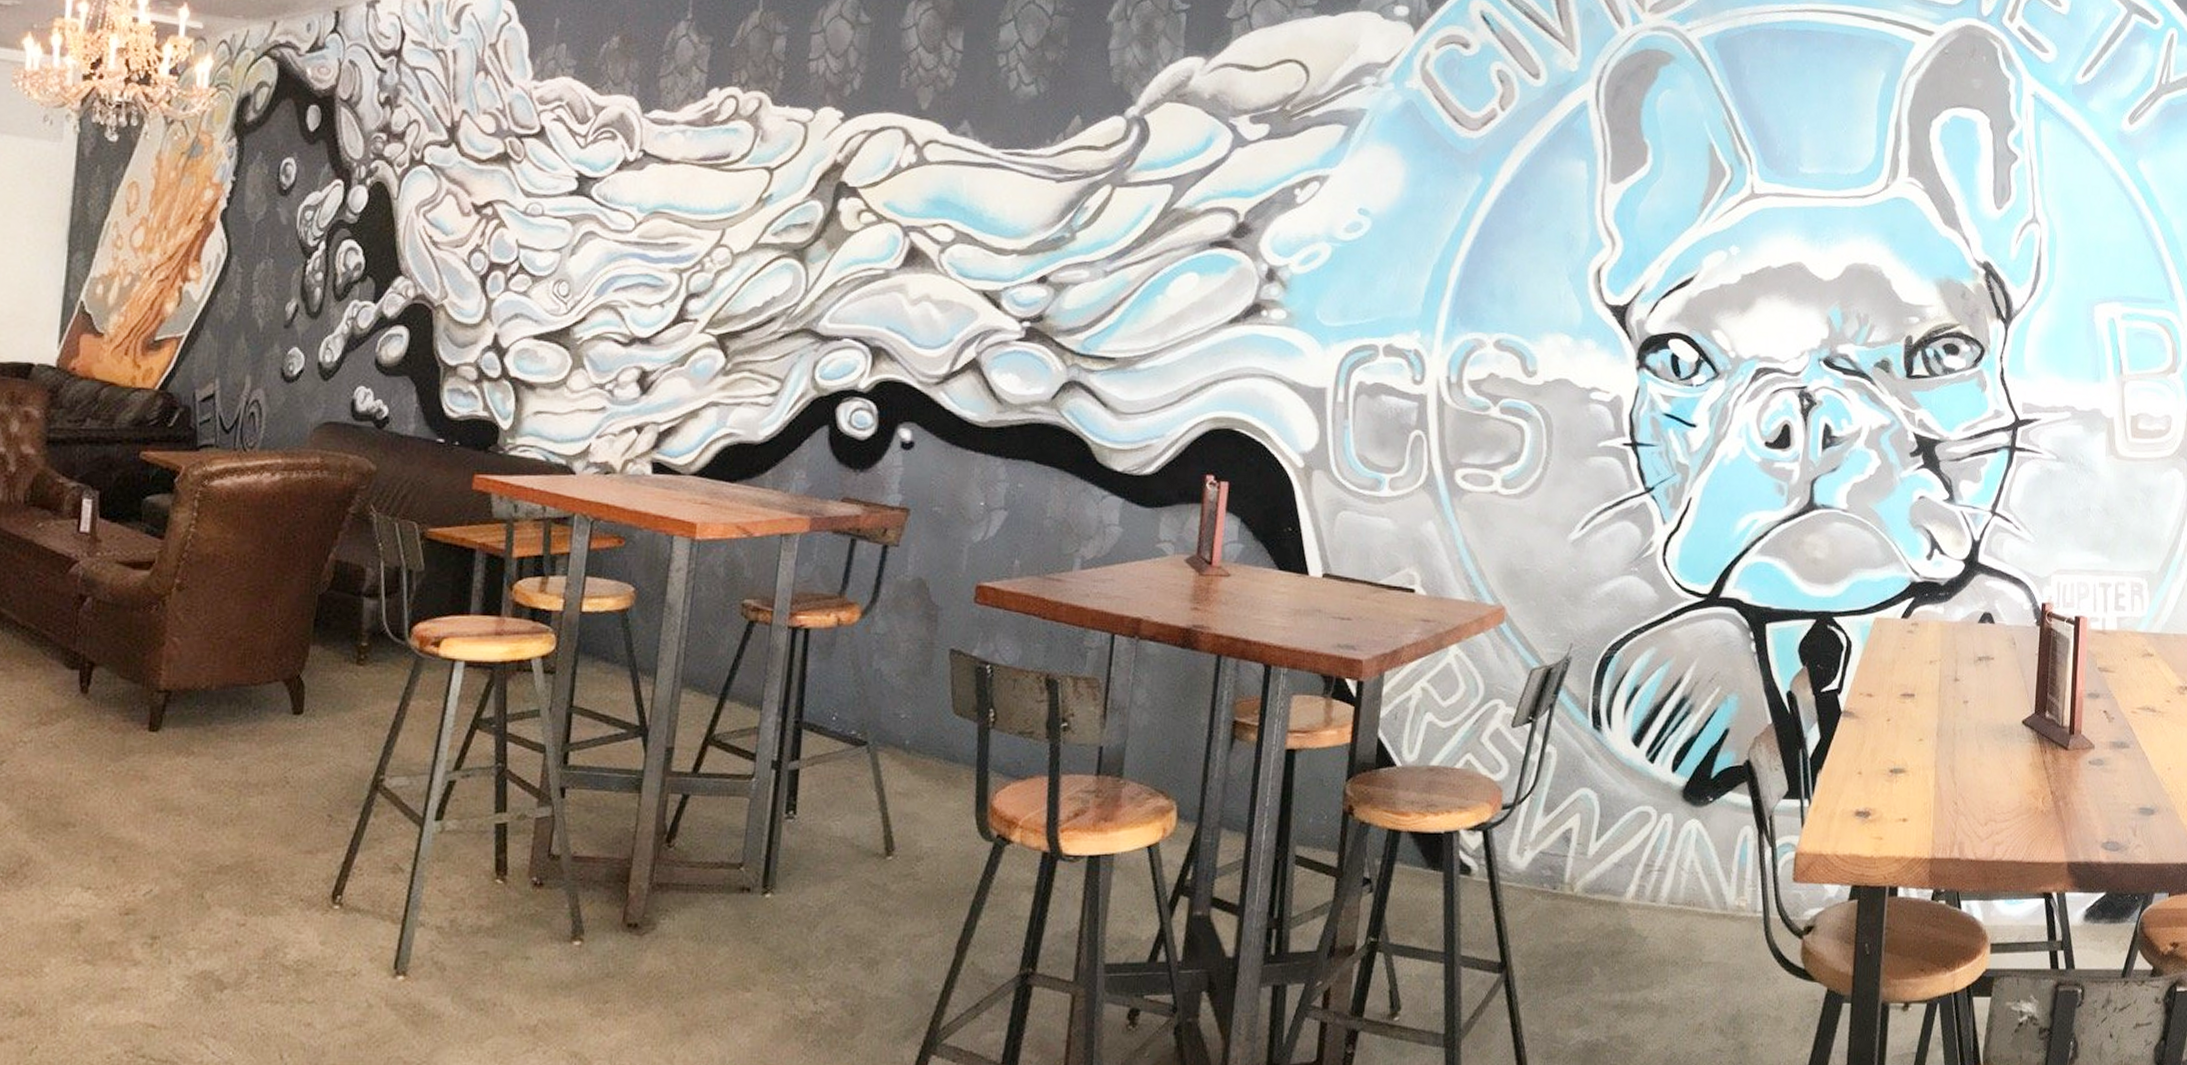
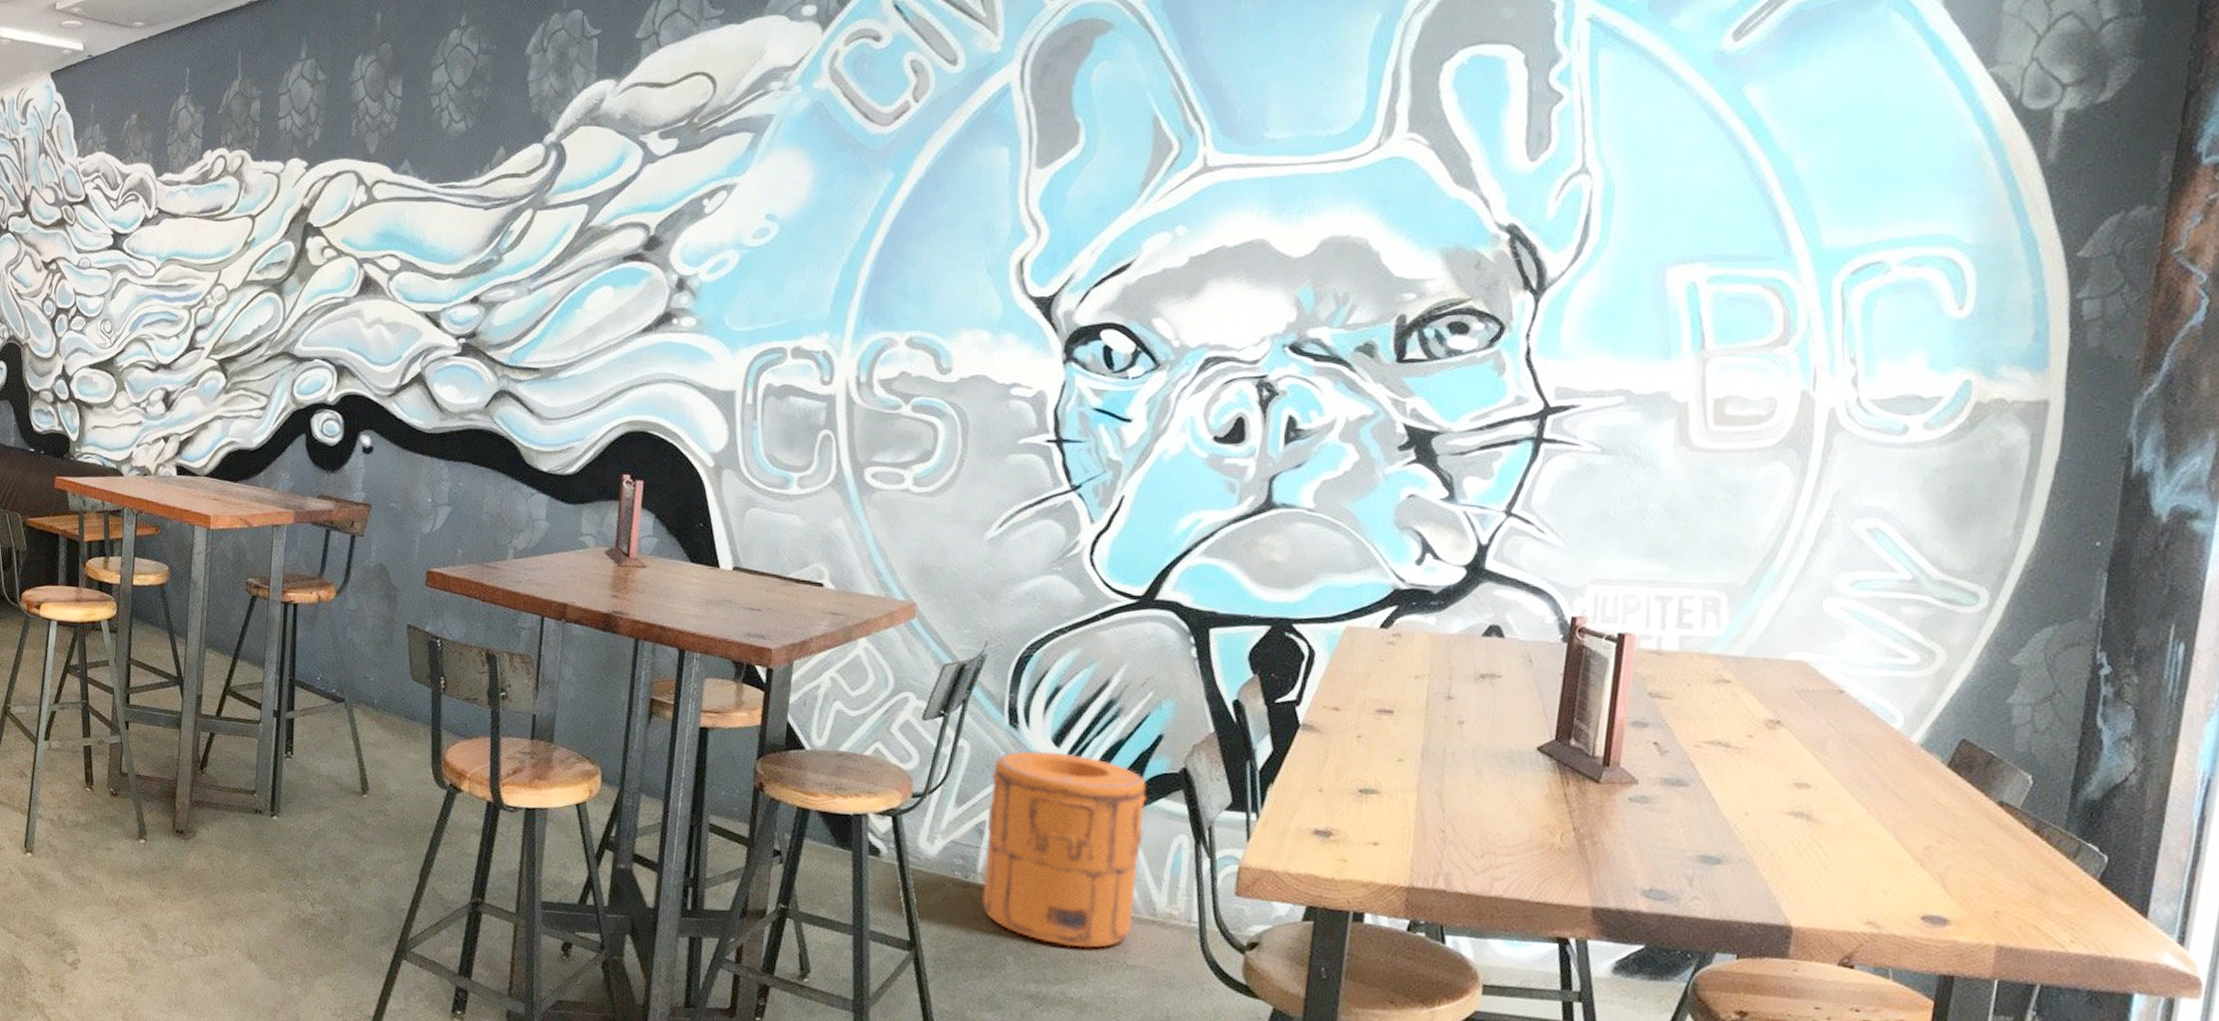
trash can: none [1570,752,1717,950] -> present [982,750,1148,948]

